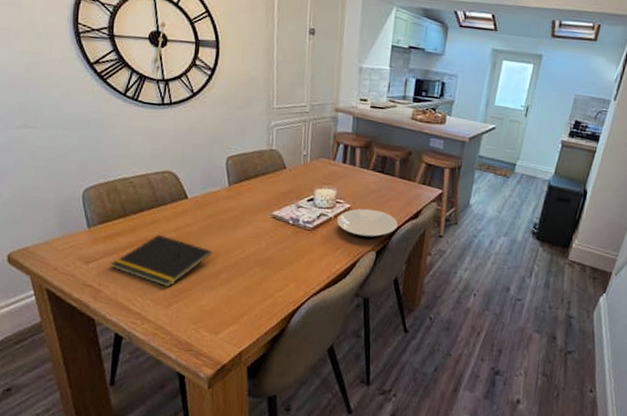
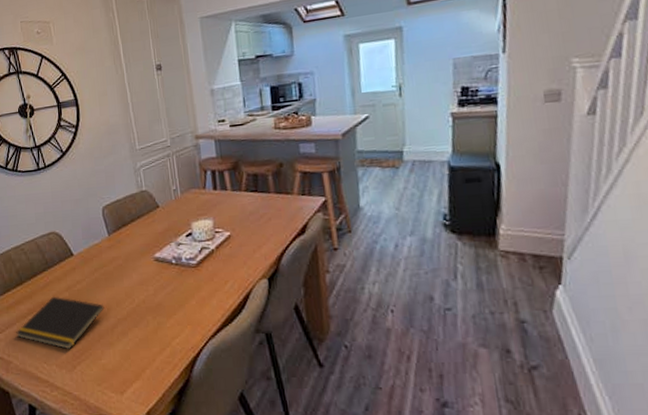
plate: present [337,208,398,239] -> none [220,232,285,267]

